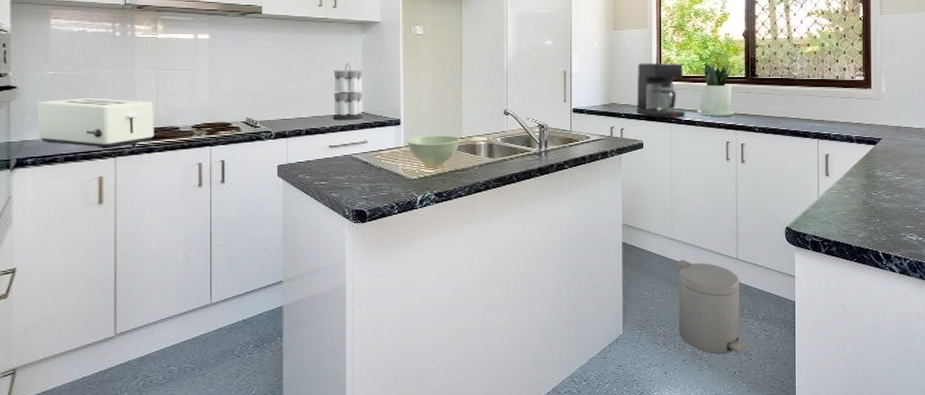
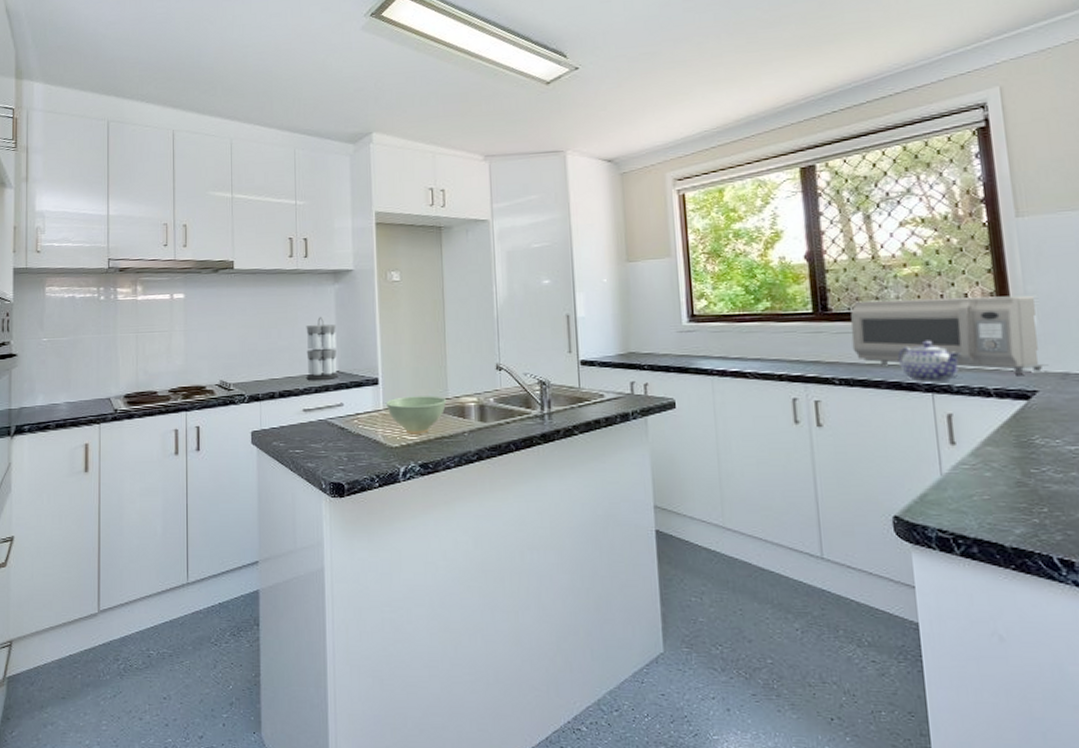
toaster: present [37,97,154,148] -> none [33,363,134,414]
coffee maker: present [636,63,686,119] -> none [661,298,732,371]
trash can: present [676,259,747,354] -> none [731,555,849,693]
planter: present [696,63,735,117] -> none [746,295,803,366]
microwave: none [769,70,890,127] -> present [850,295,1049,375]
teapot: none [799,101,839,132] -> present [898,340,962,384]

